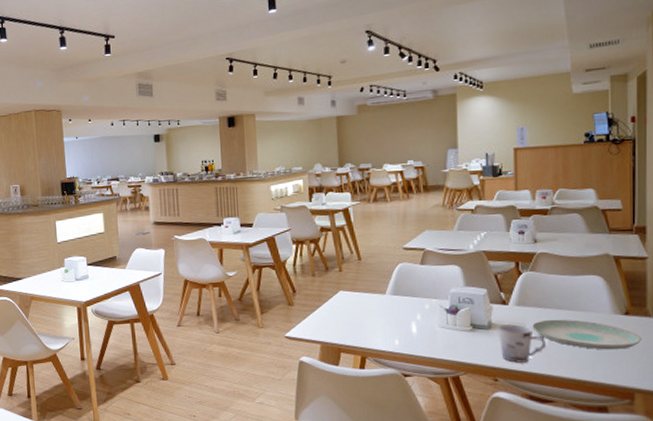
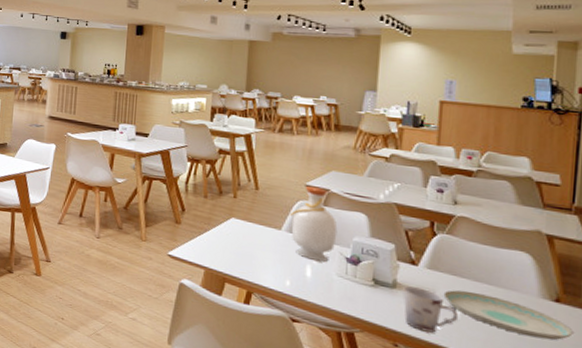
bottle: none [391,248,436,317] -> present [289,185,338,262]

